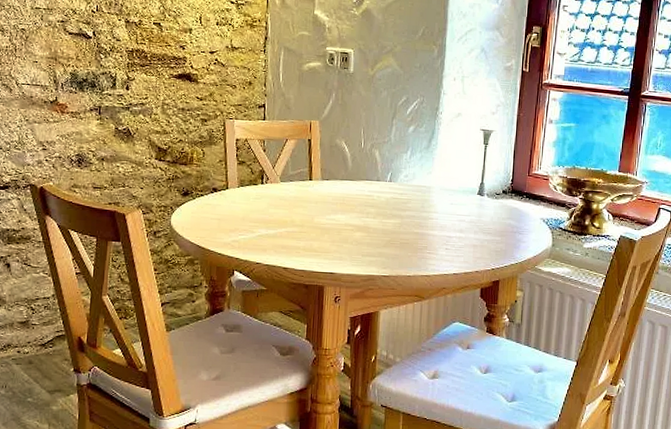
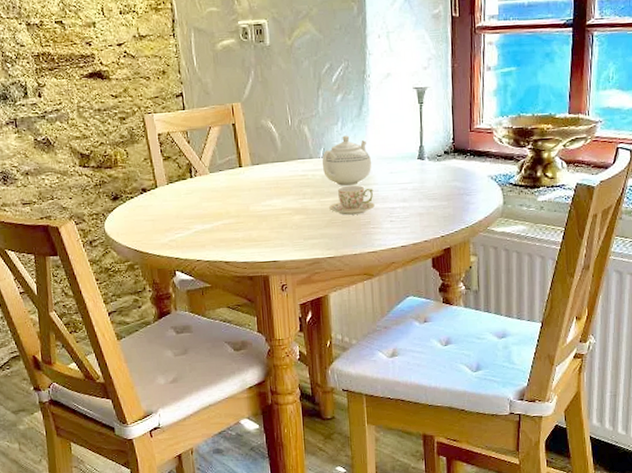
teapot: none [388,164,434,211] -> present [322,135,371,186]
teacup: none [389,210,434,239] -> present [328,185,375,215]

